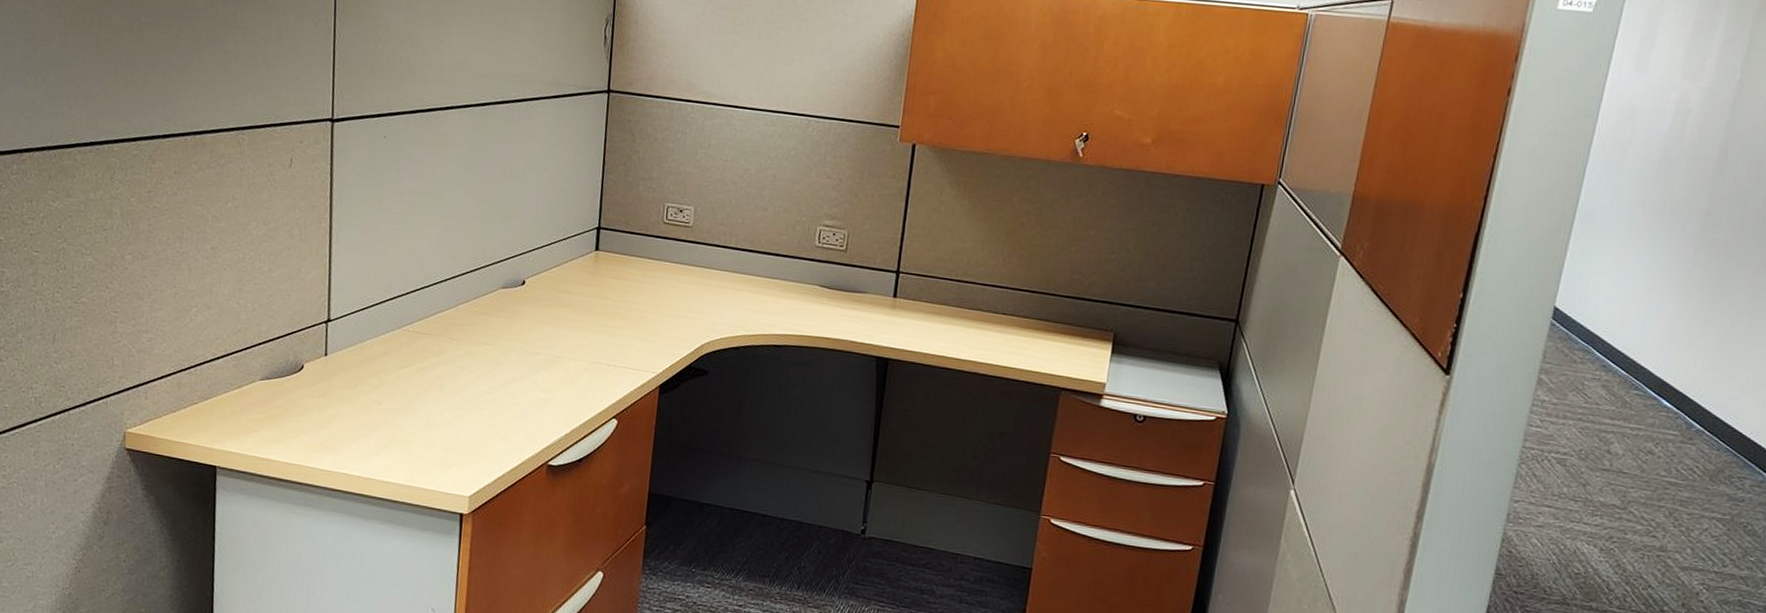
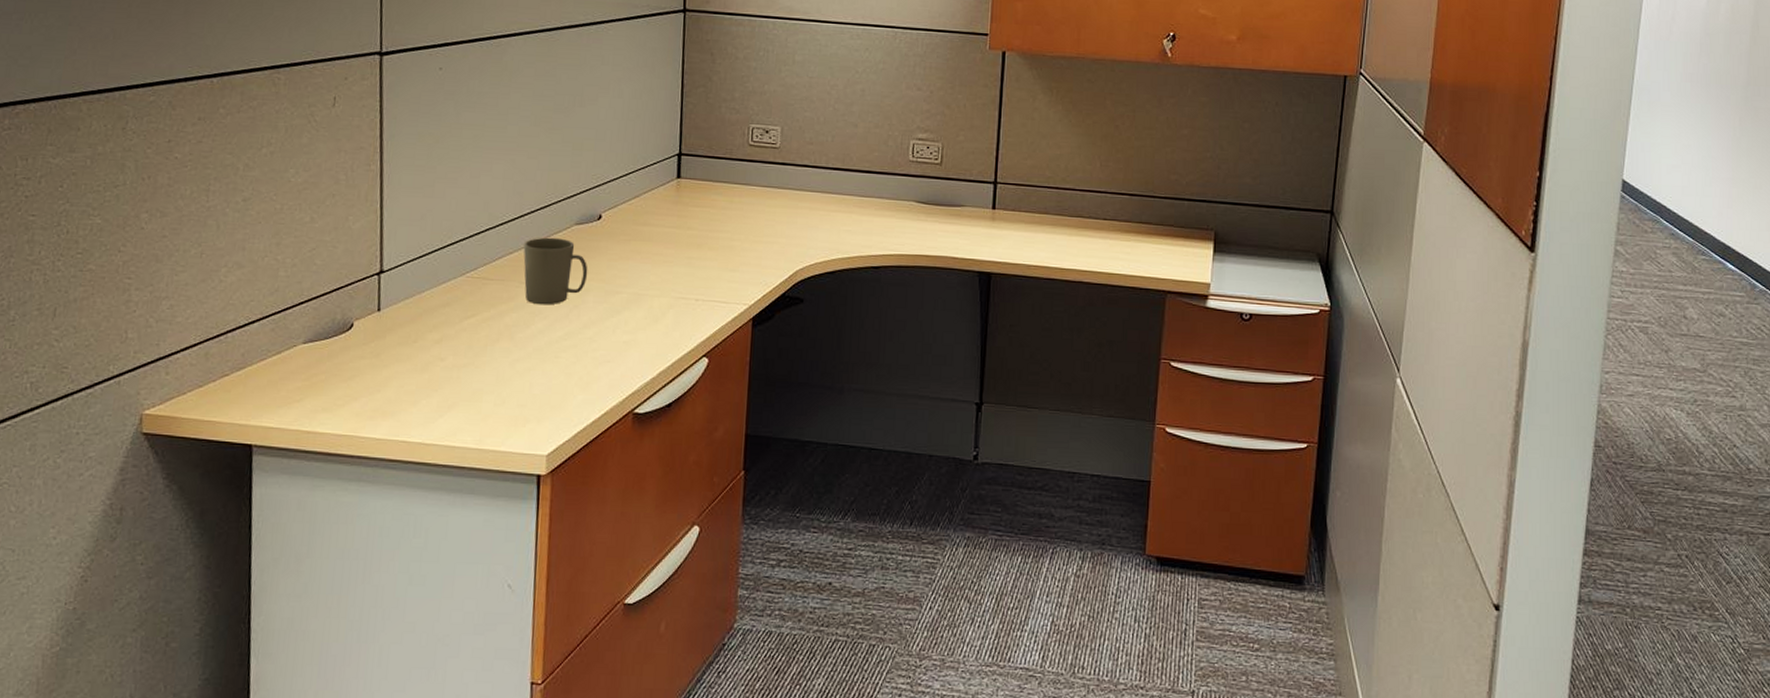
mug: none [453,298,512,361] -> present [523,237,588,305]

